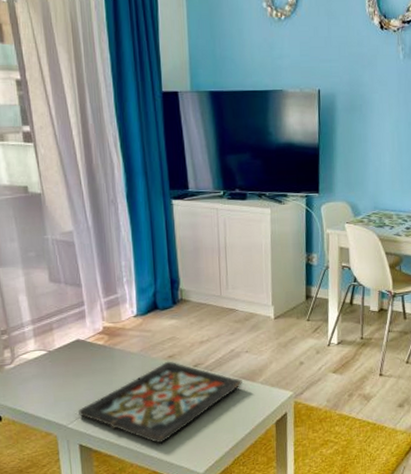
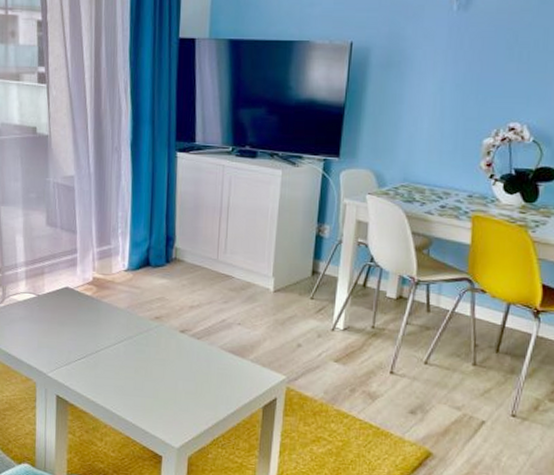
decorative tray: present [78,361,242,444] -> none [59,322,231,409]

